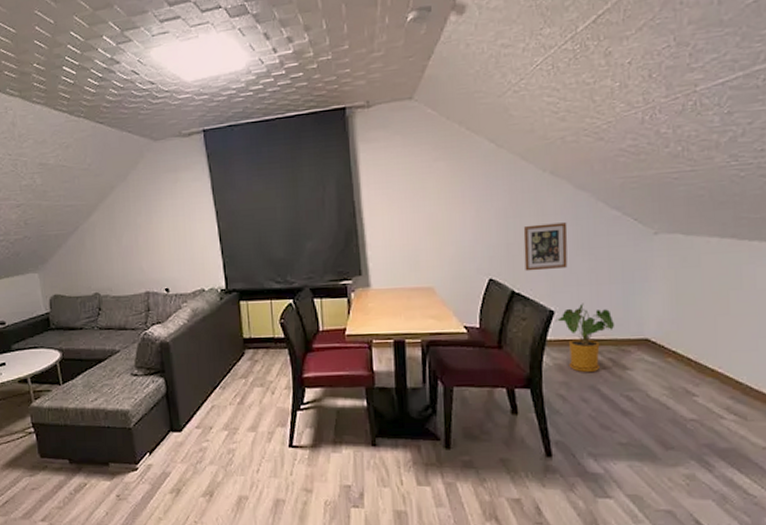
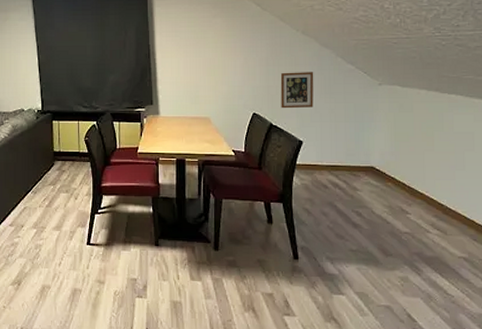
house plant: present [557,303,615,373] -> none [305,136,349,192]

